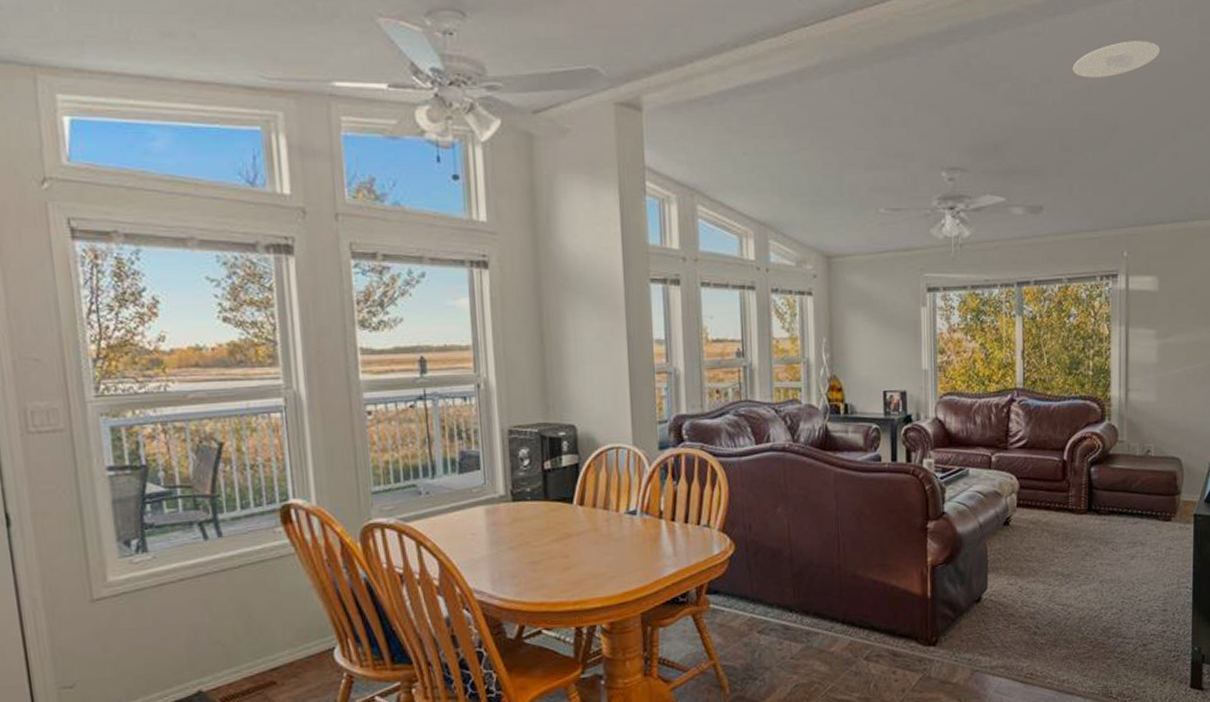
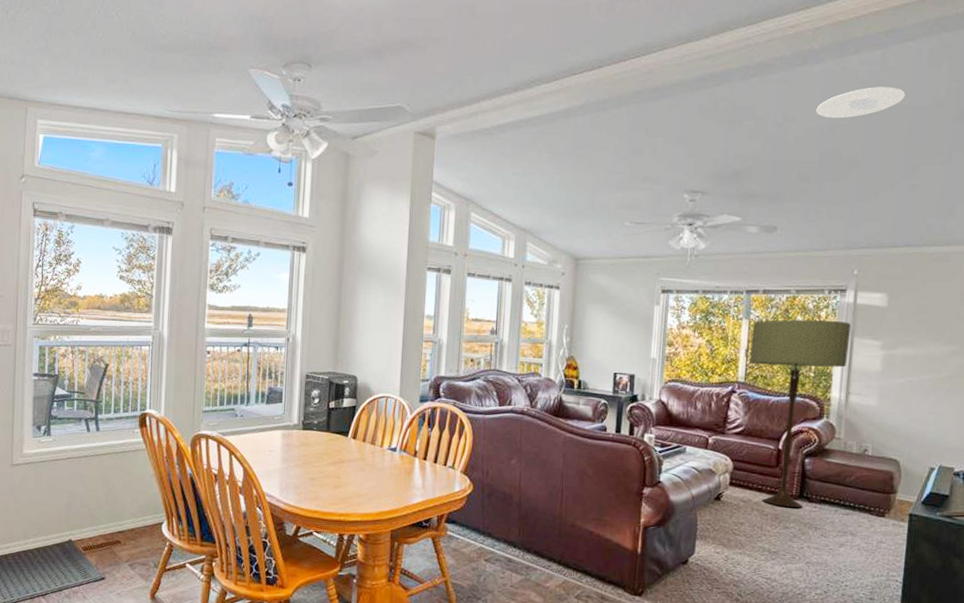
floor lamp: none [1027,310,1124,524] -> present [750,319,851,508]

